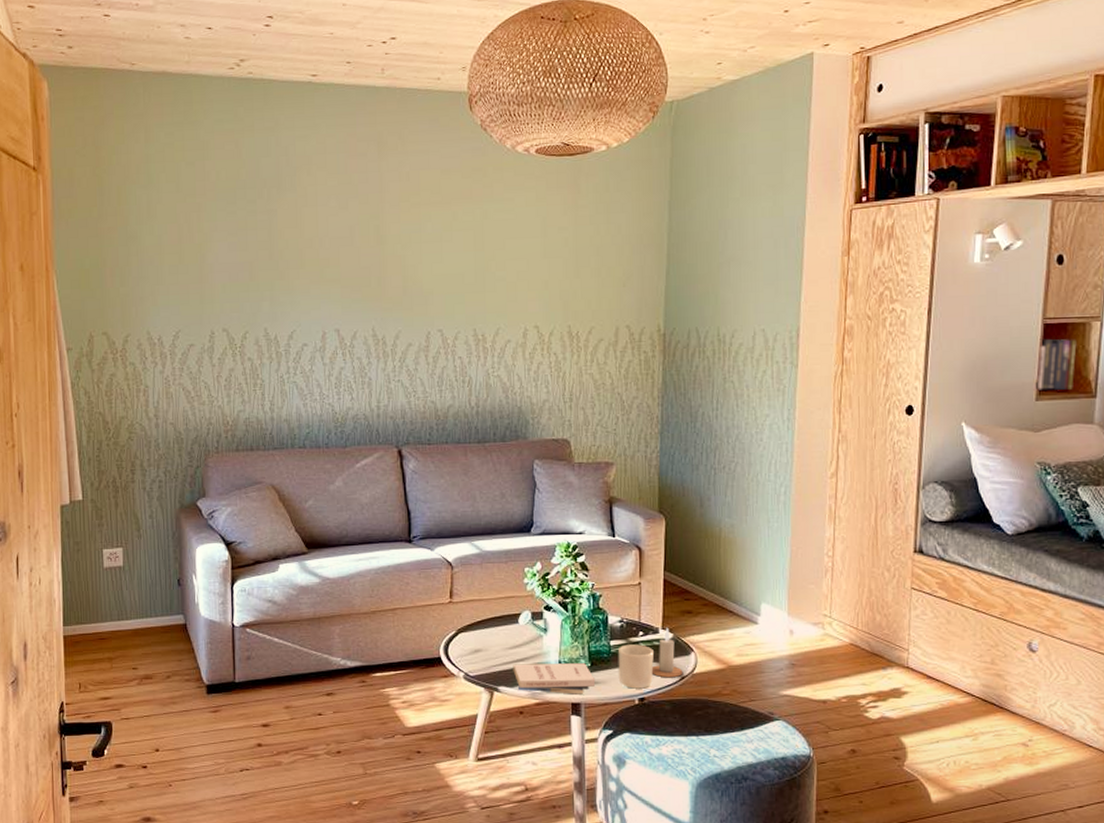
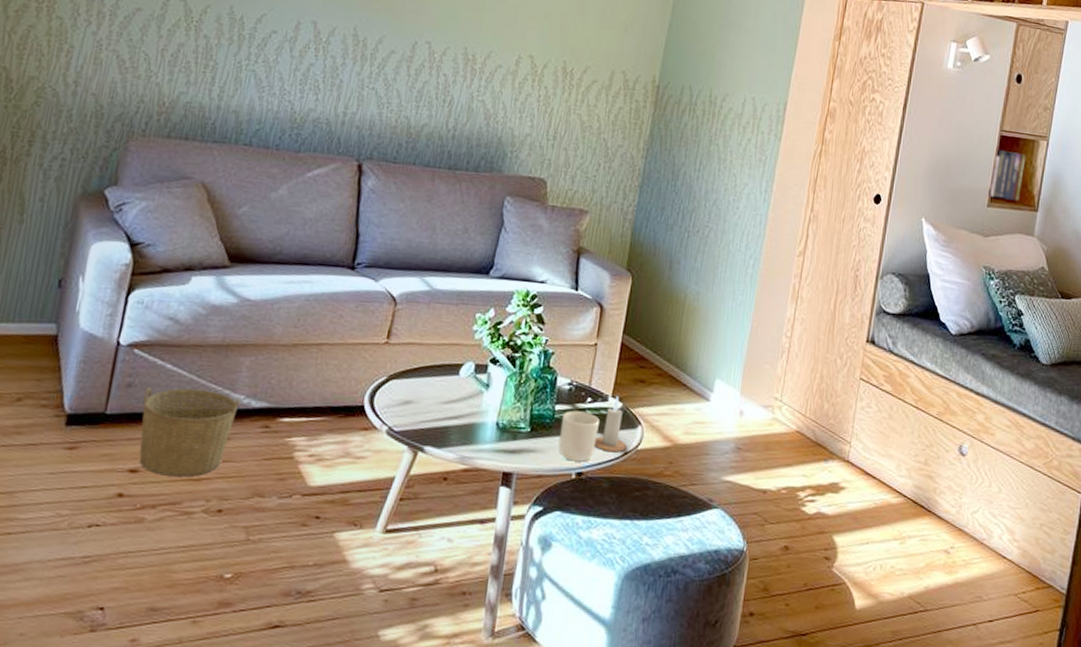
basket: none [261,656,338,727] -> present [139,387,241,477]
books: present [513,663,596,694] -> none [444,421,533,463]

